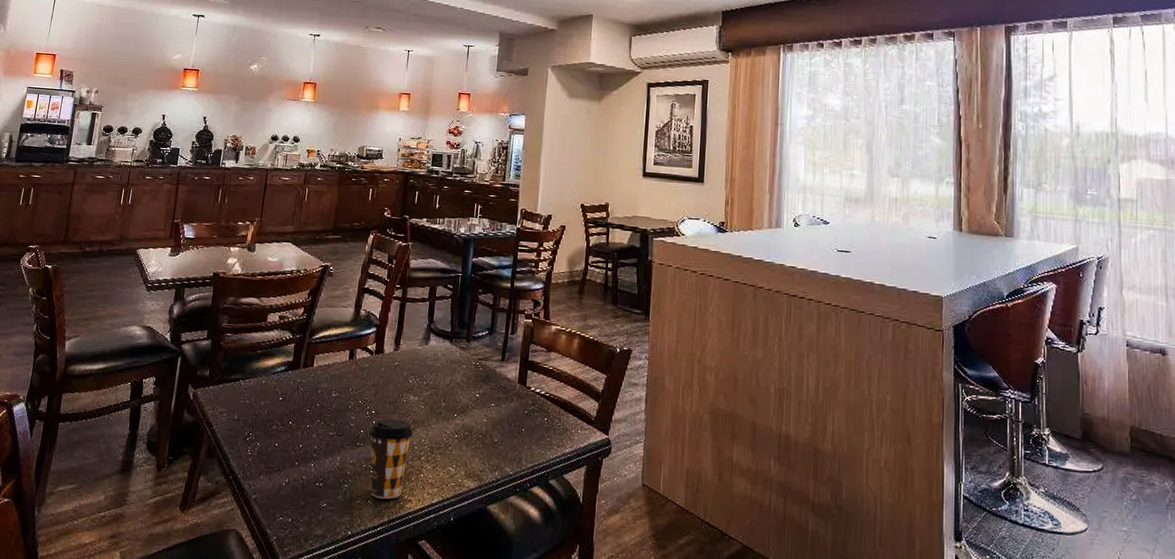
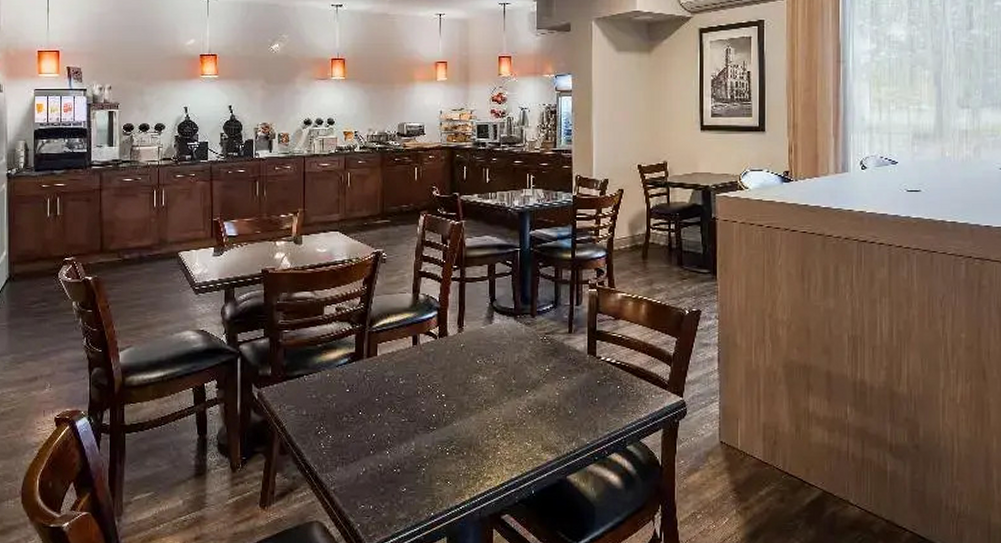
coffee cup: present [368,419,414,499] -> none [441,400,486,478]

